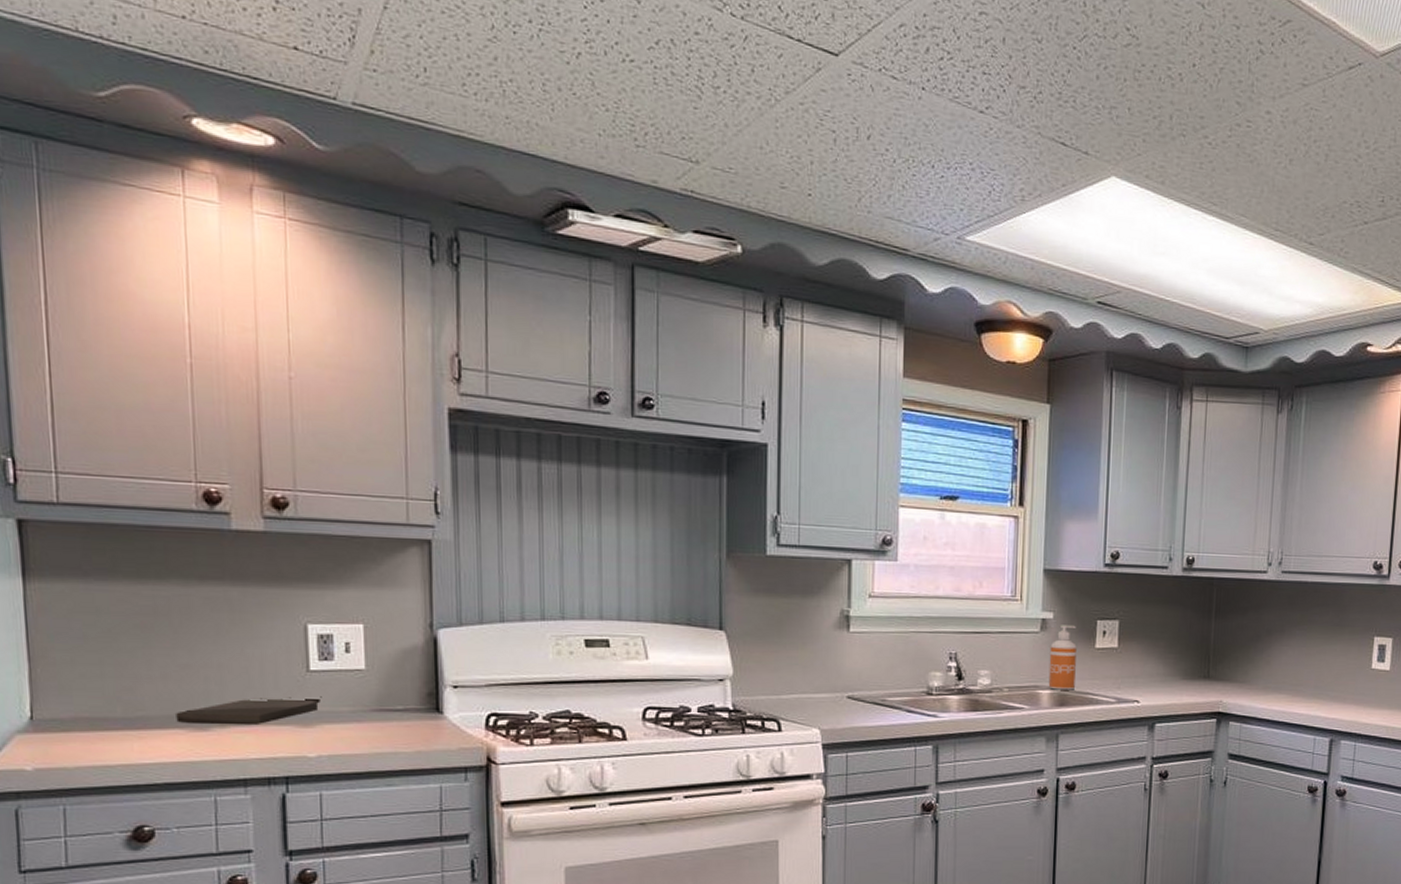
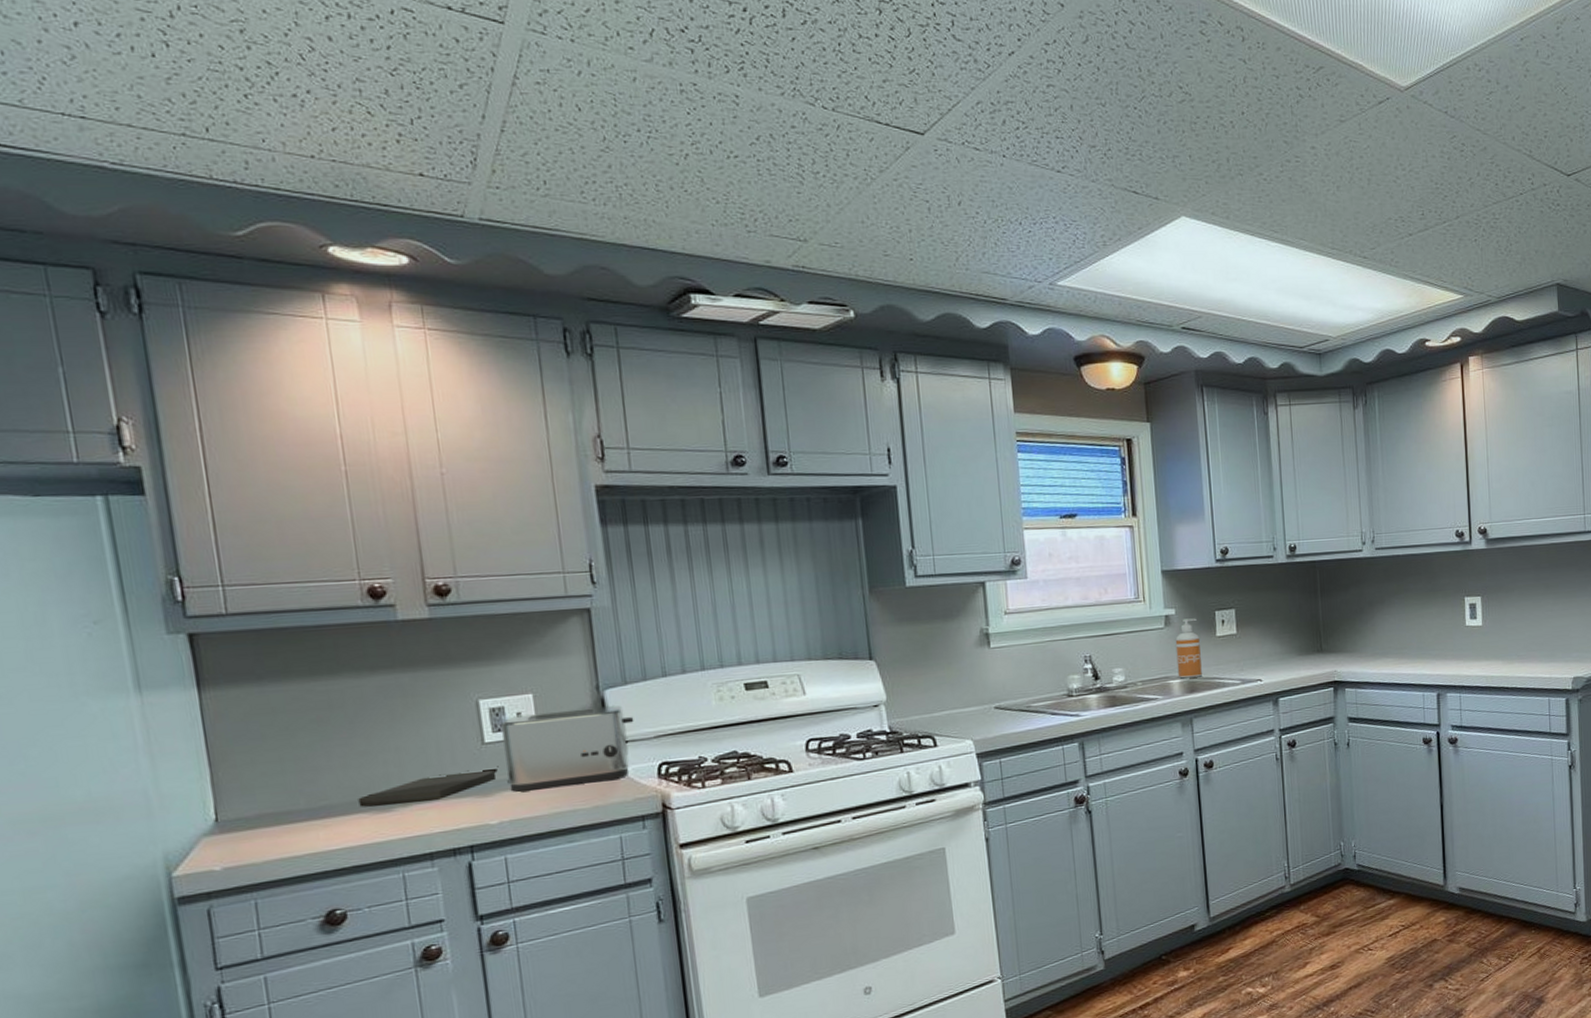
toaster: none [328,645,466,728] -> present [501,706,634,793]

